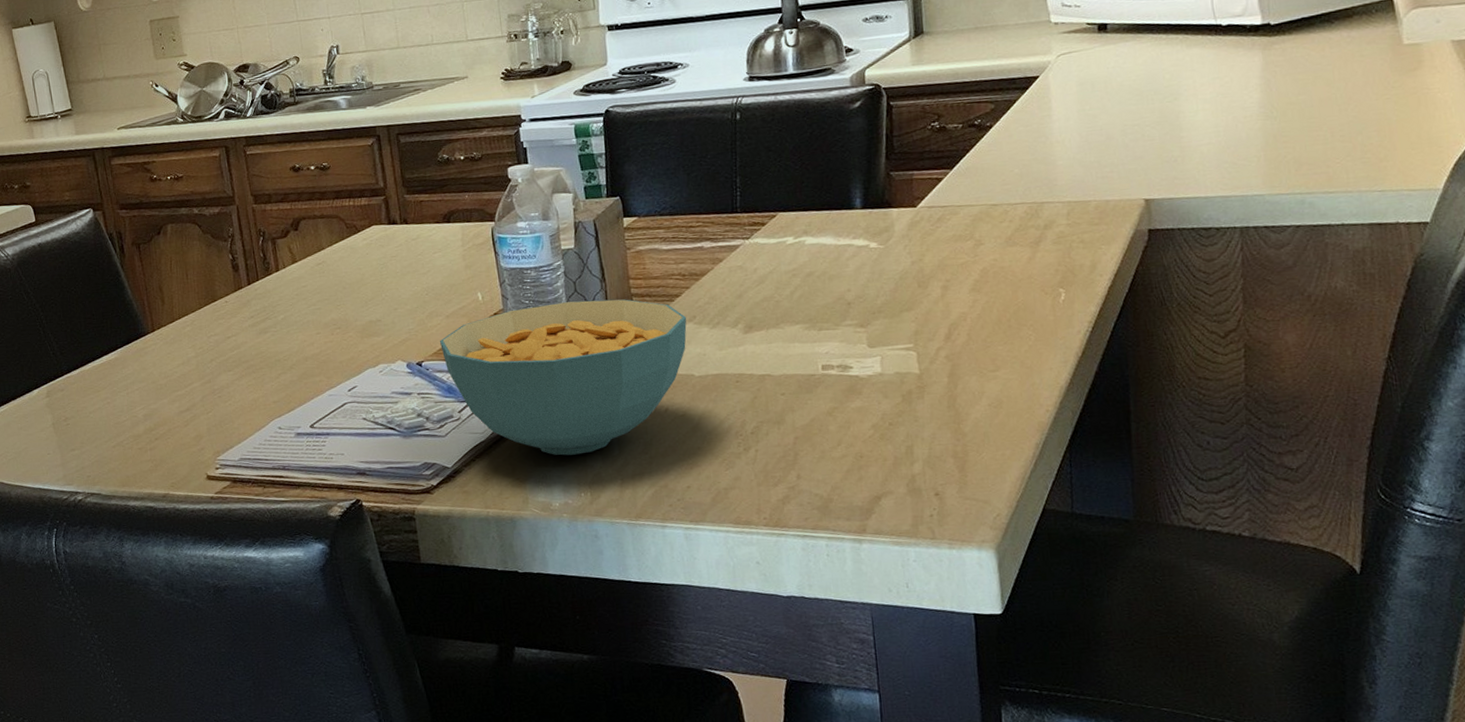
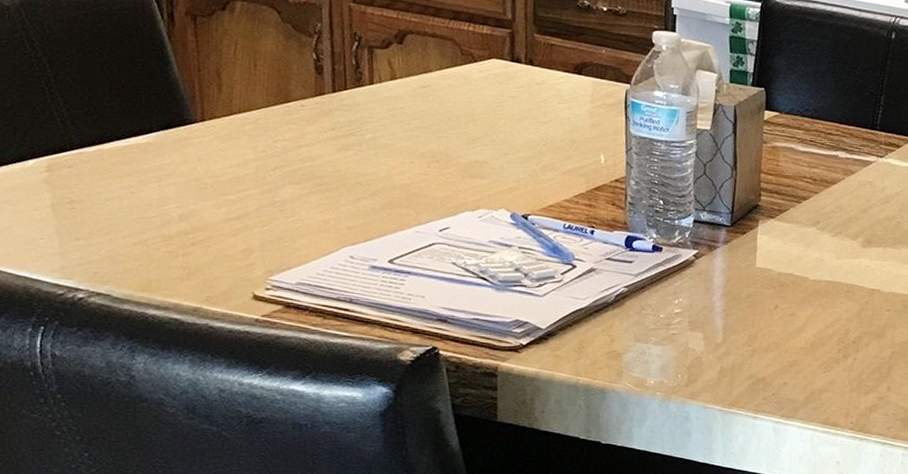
cereal bowl: present [440,299,687,456] -> none [551,179,811,337]

